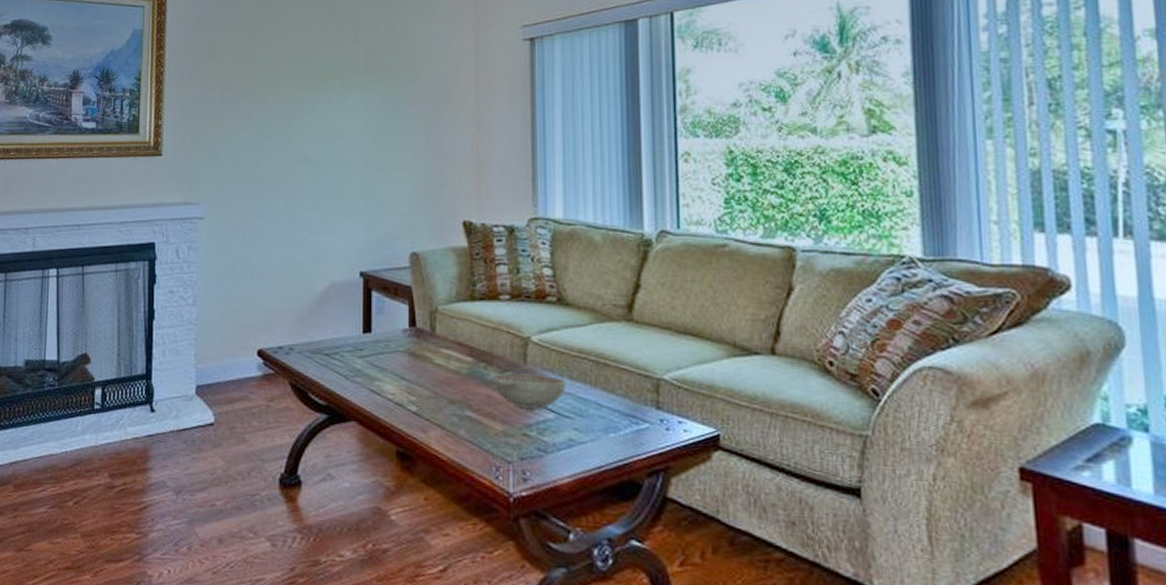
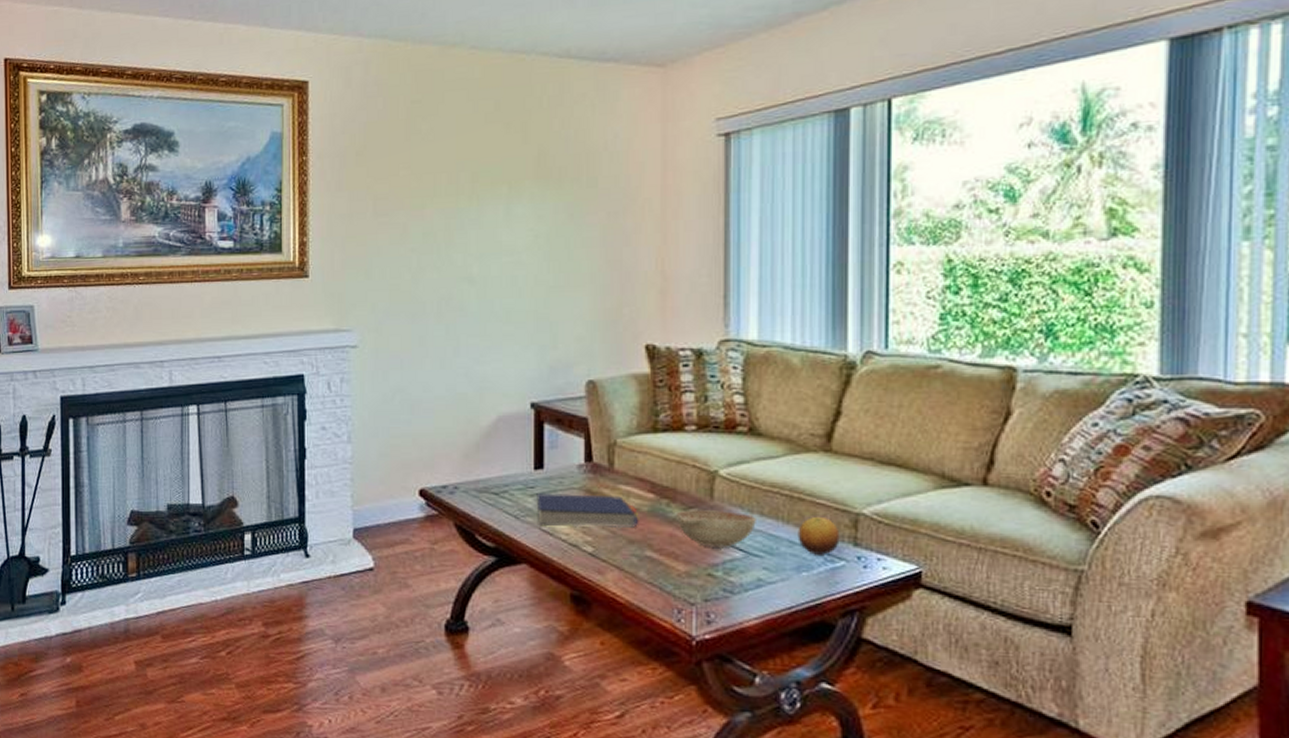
book: none [365,355,459,390] -> present [536,493,639,529]
fruit: none [604,380,643,418] -> present [798,516,840,555]

